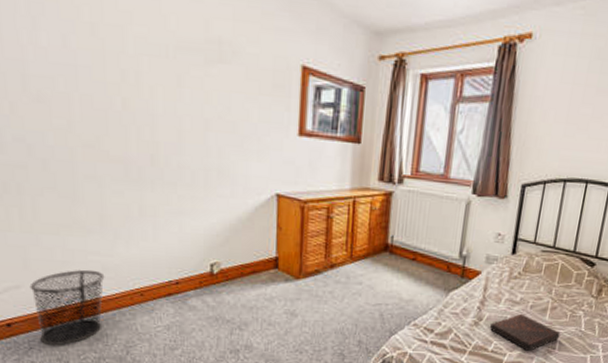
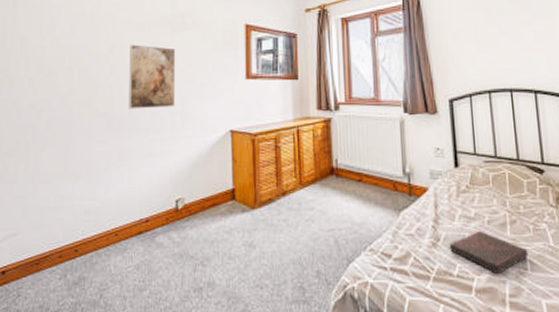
waste bin: present [29,269,105,346] -> none [25,213,87,292]
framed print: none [148,73,211,160] -> present [129,44,176,109]

